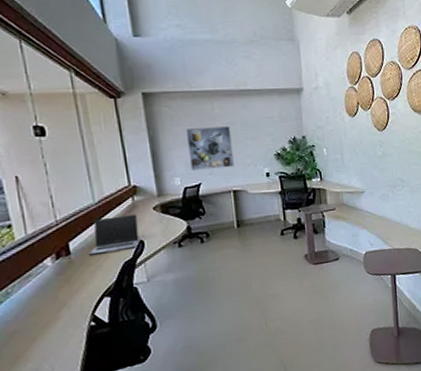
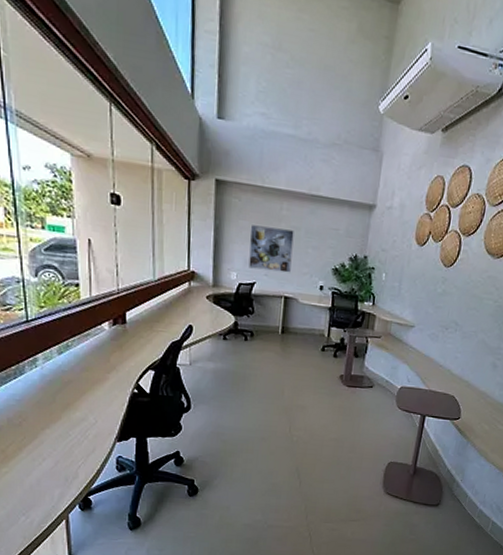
laptop: present [88,214,140,256] -> none [141,296,190,331]

